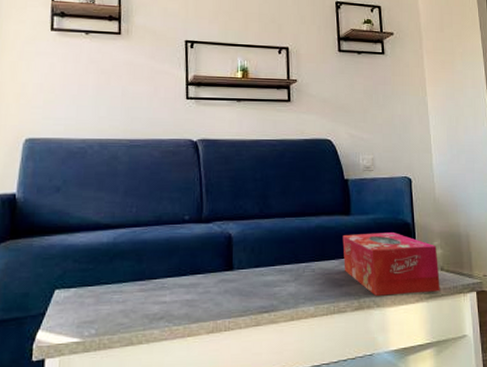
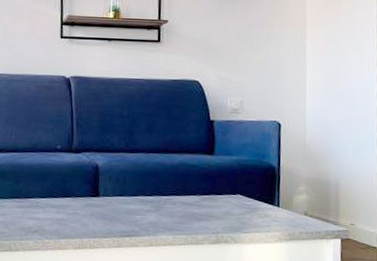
tissue box: present [342,232,440,296] -> none [204,173,303,235]

